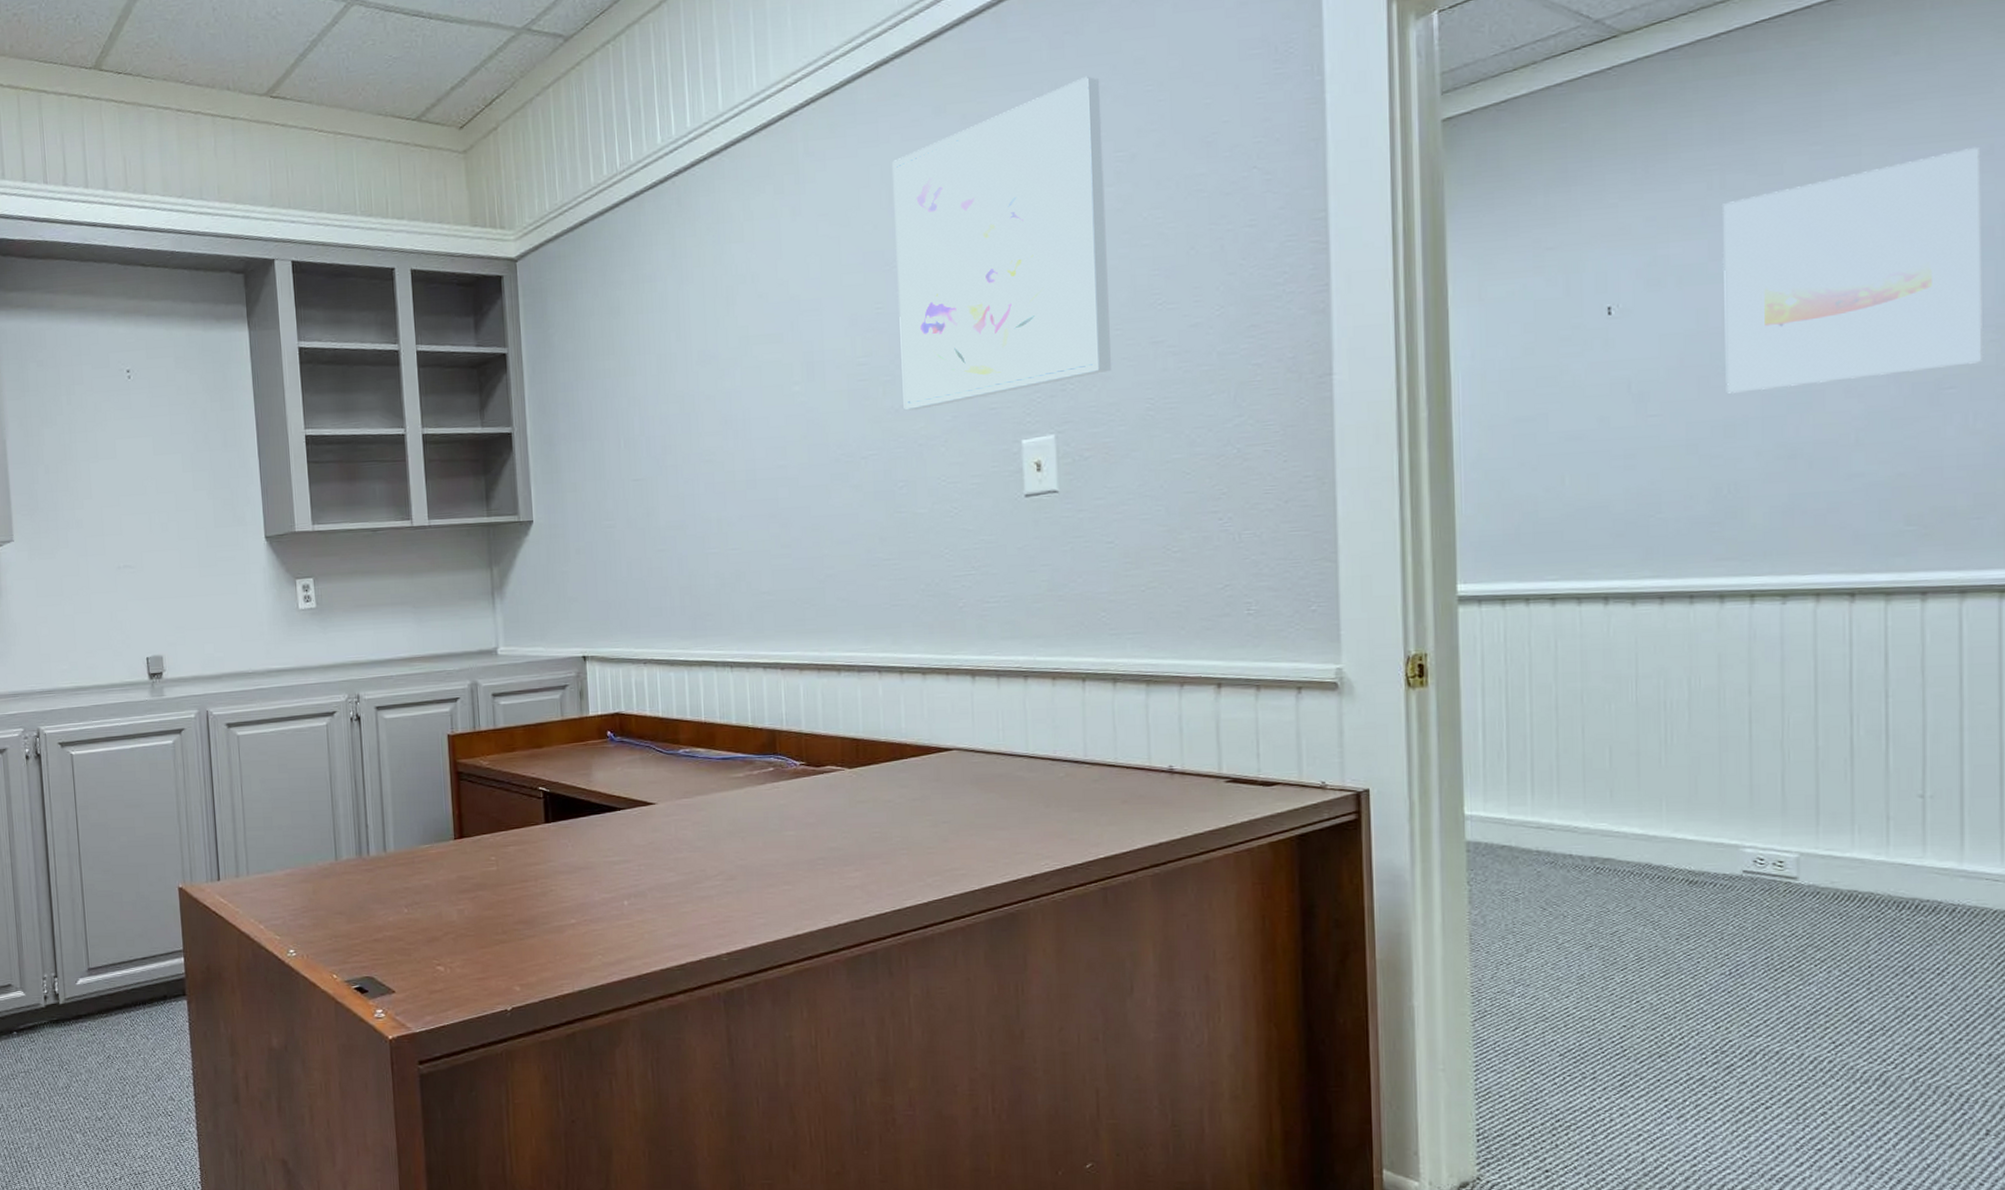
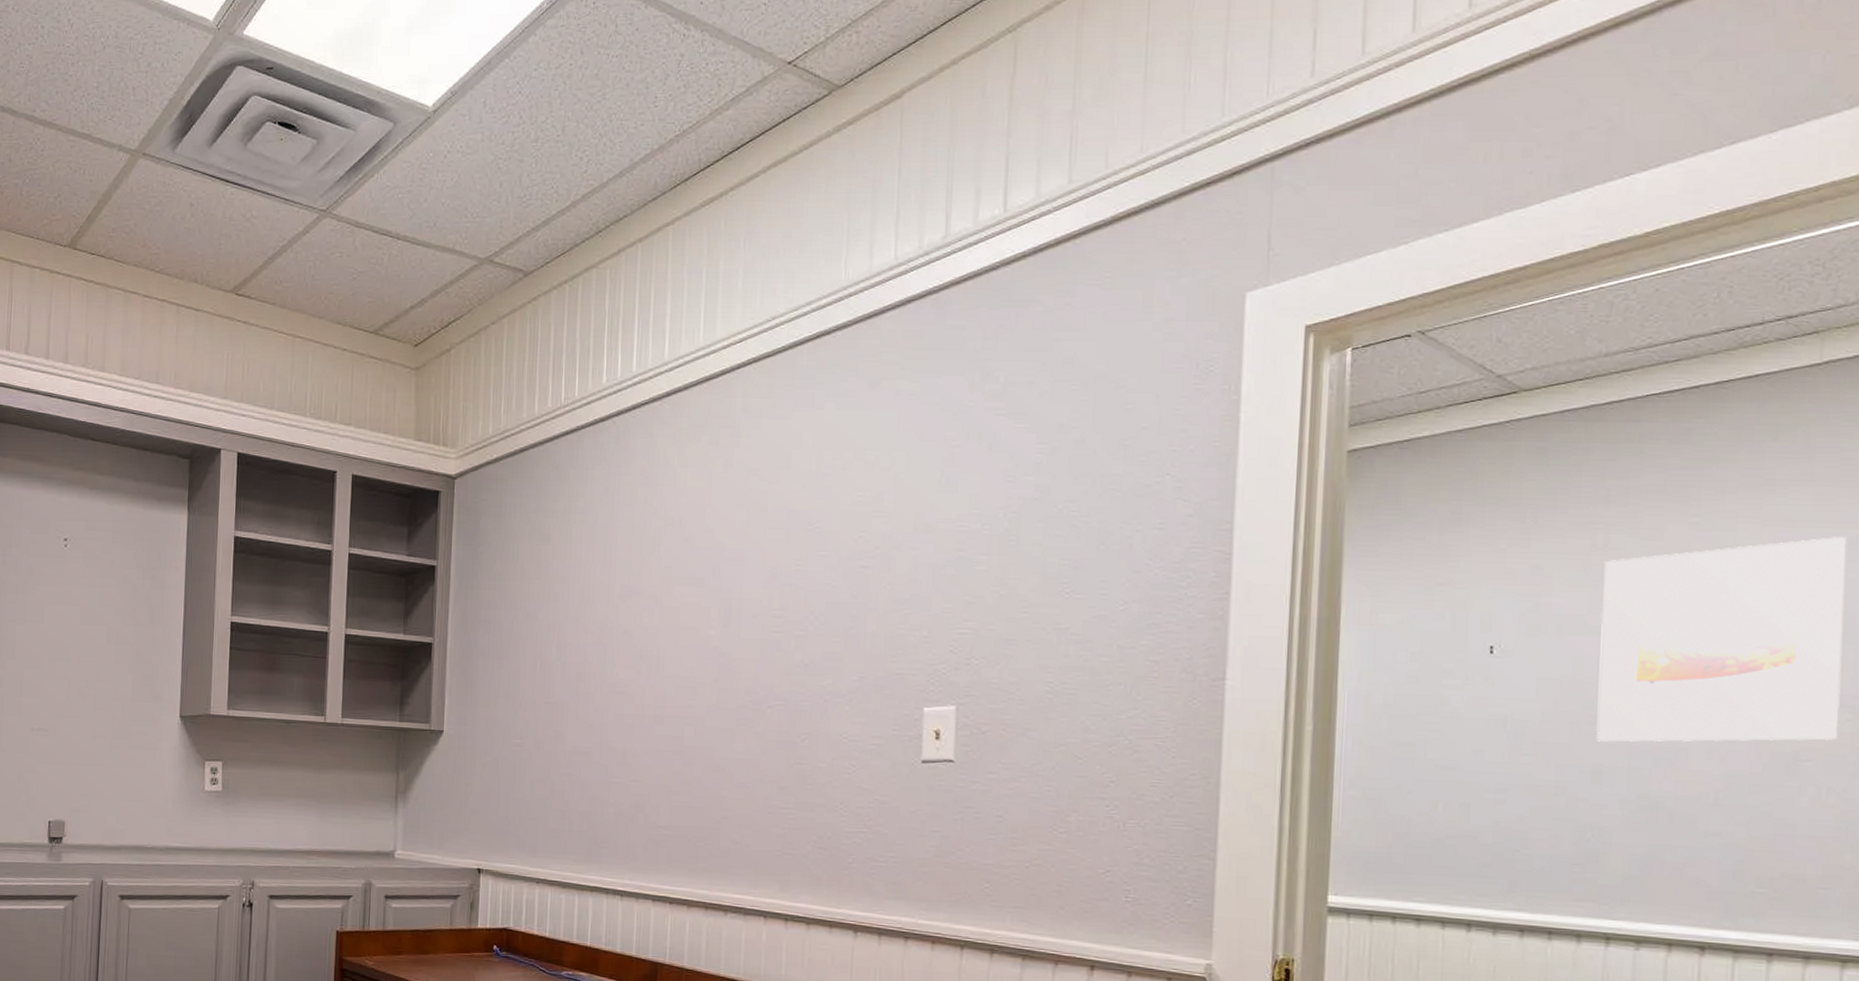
wall art: present [892,76,1112,411] -> none [813,369,1029,667]

